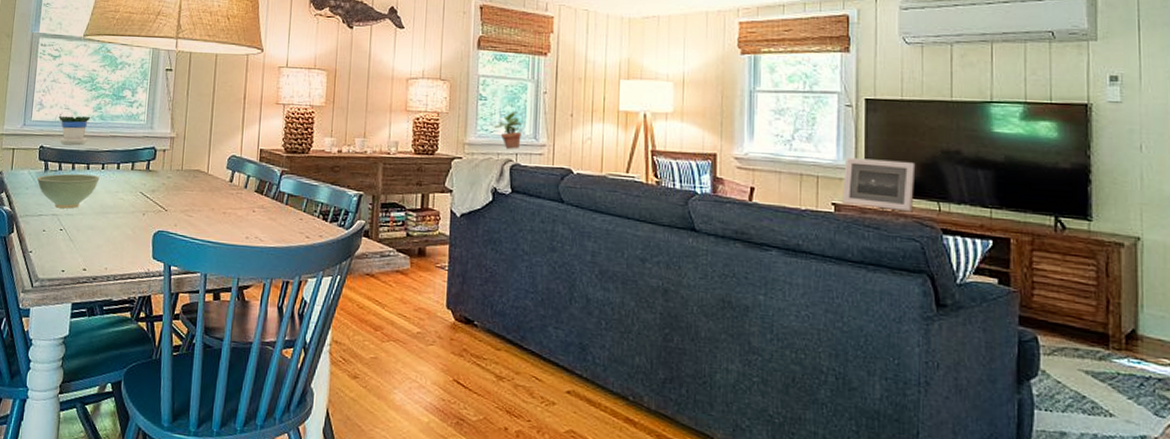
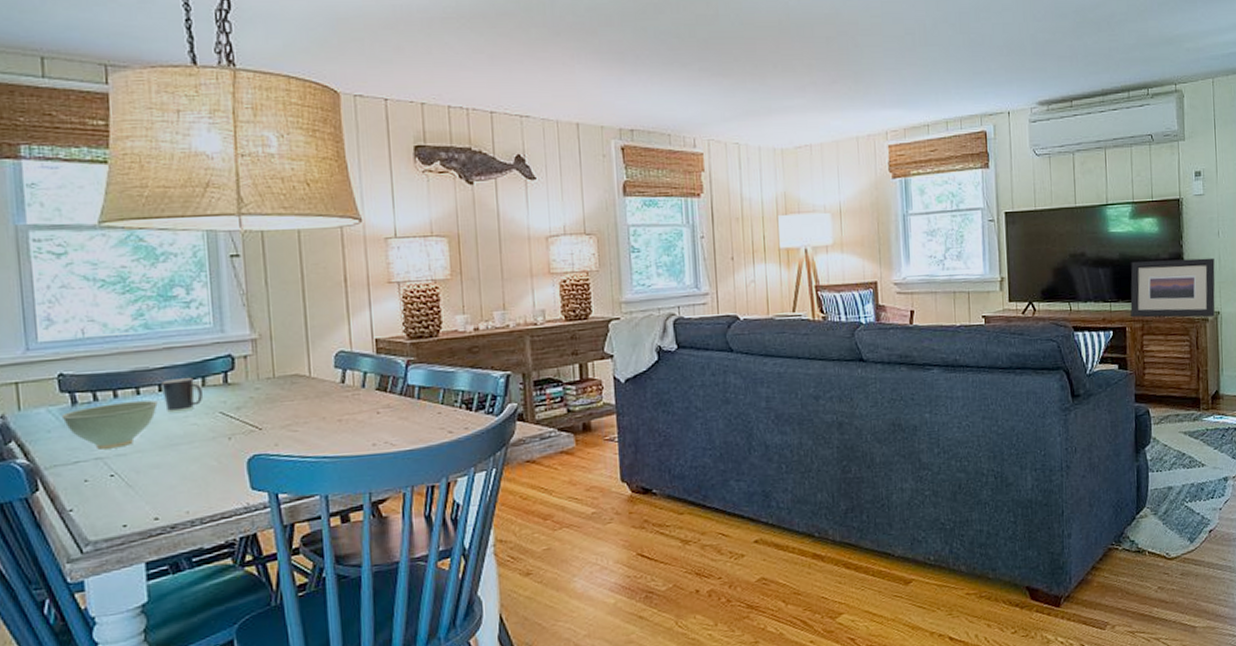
flowerpot: present [59,115,90,146] -> none [80,326,131,369]
mug: none [104,161,131,188] -> present [161,378,203,413]
potted plant: present [493,112,523,150] -> none [651,261,683,304]
picture frame: present [842,157,916,212] -> none [990,268,1050,316]
picture frame: none [1017,166,1135,243] -> present [1130,257,1215,318]

